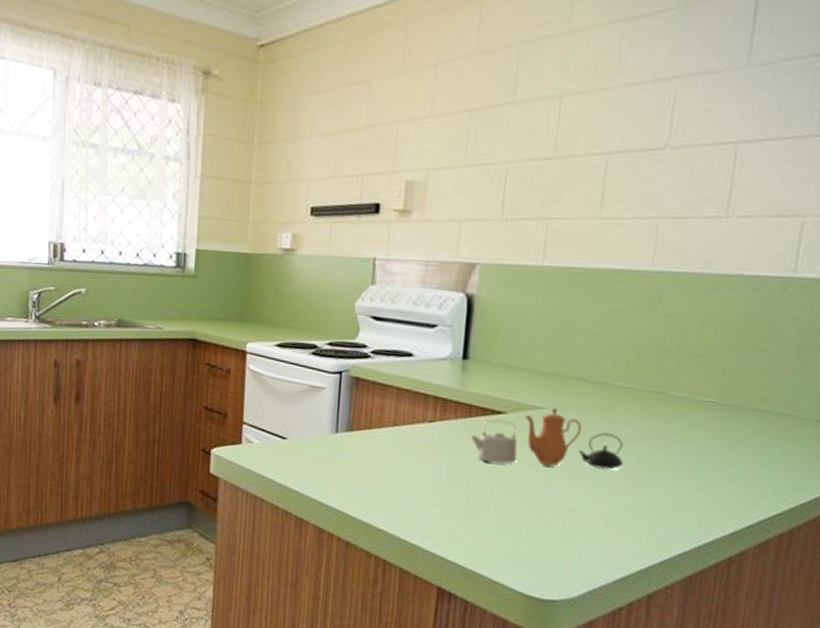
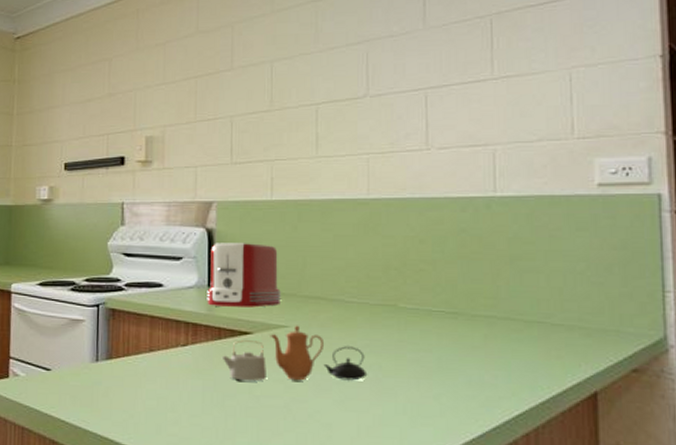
toaster: none [459,311,544,386] -> present [205,243,282,308]

